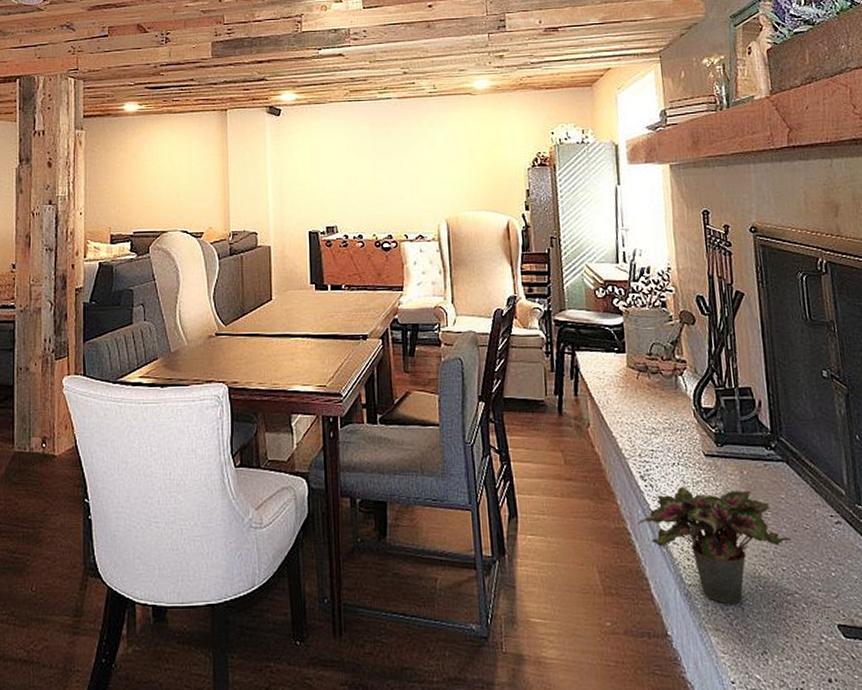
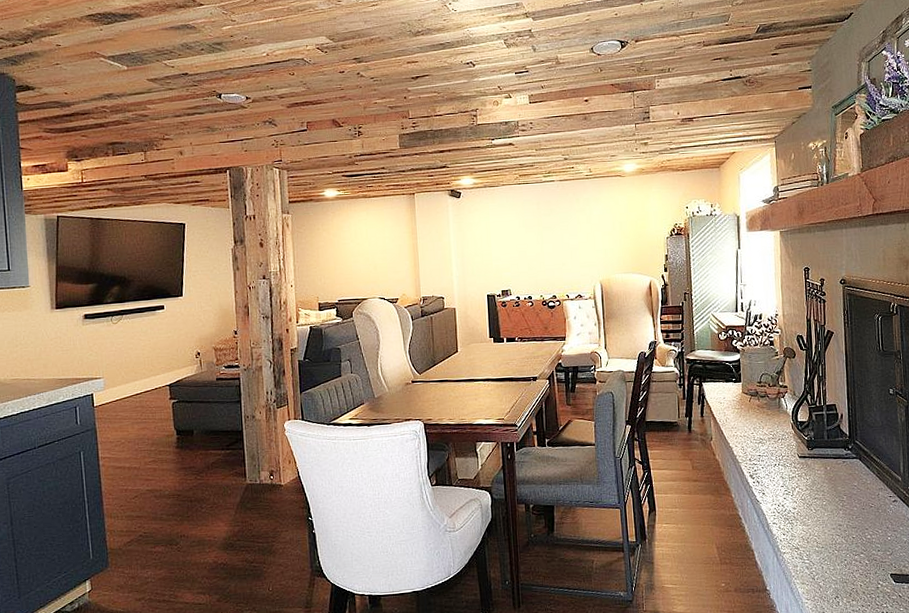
potted plant: present [638,486,792,604] -> none [747,481,861,565]

